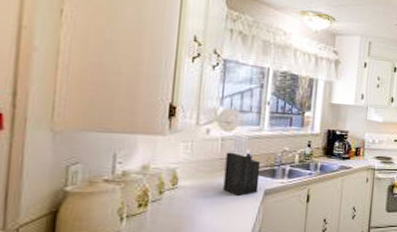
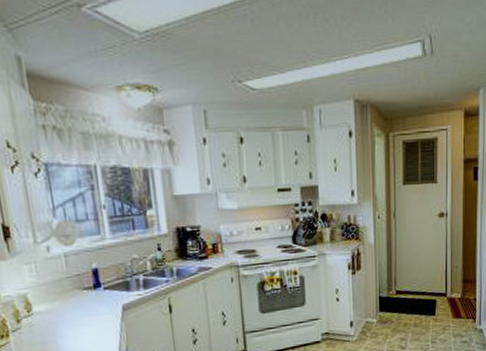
knife block: present [223,134,261,196] -> none [73,248,116,315]

